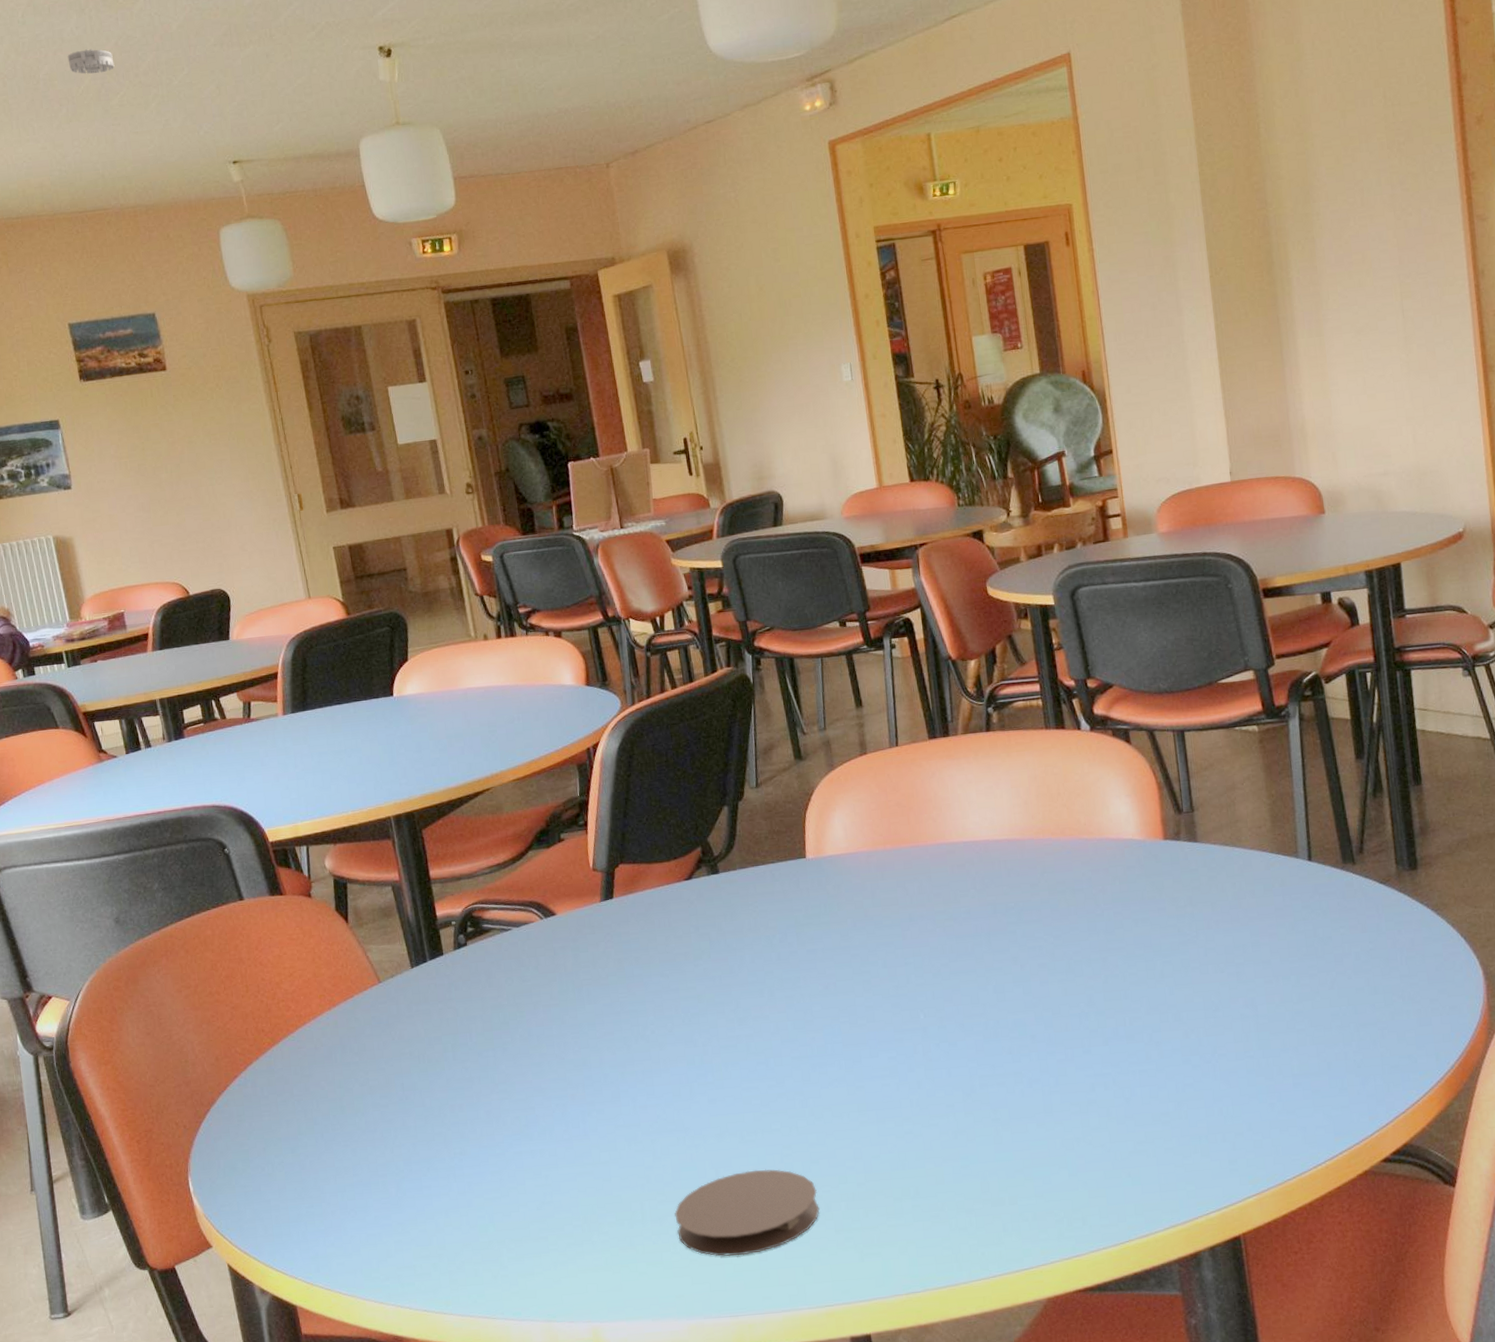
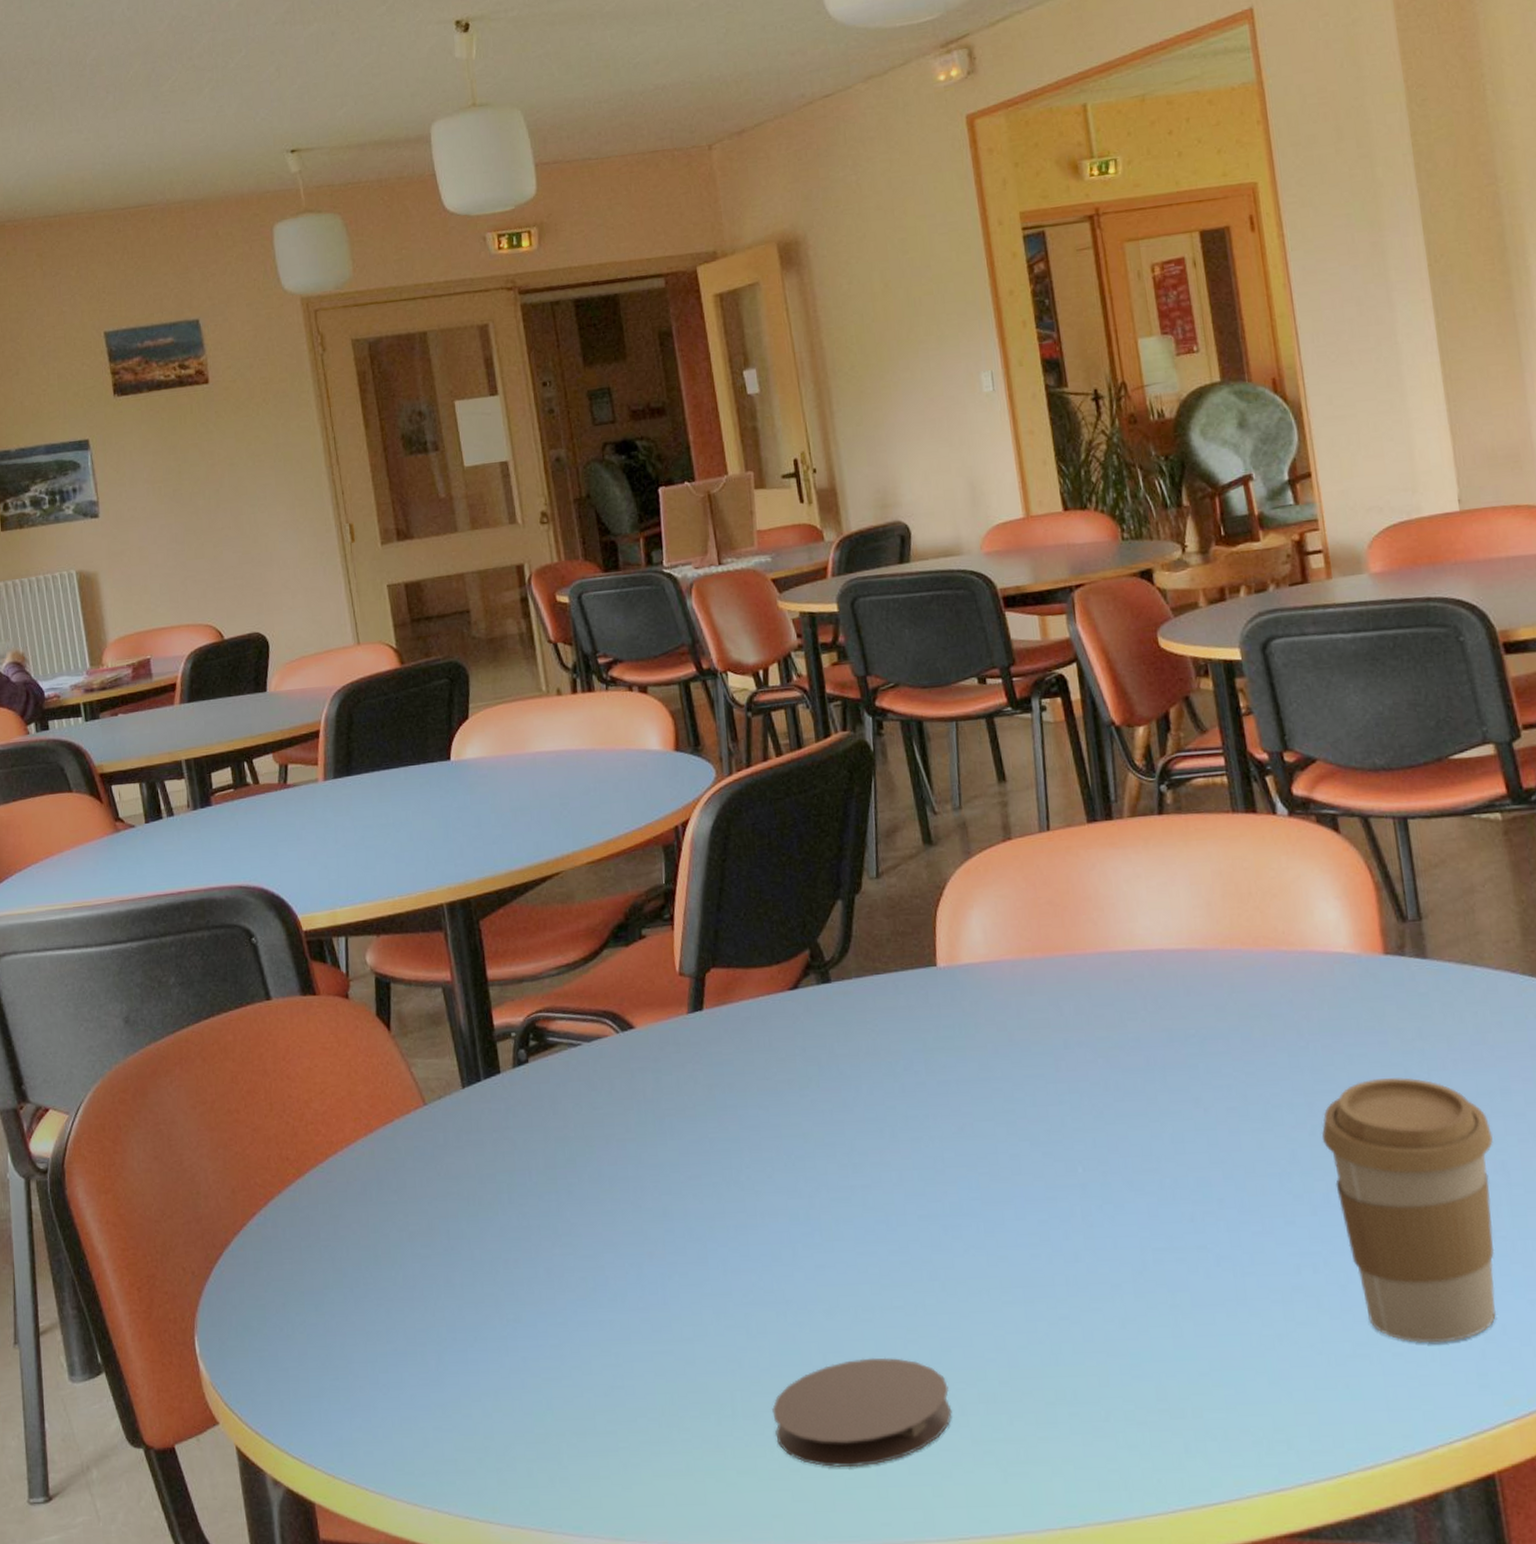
smoke detector: present [67,49,115,74] -> none [117,31,167,59]
coffee cup: none [1112,935,1246,1140] -> present [1321,1077,1497,1344]

